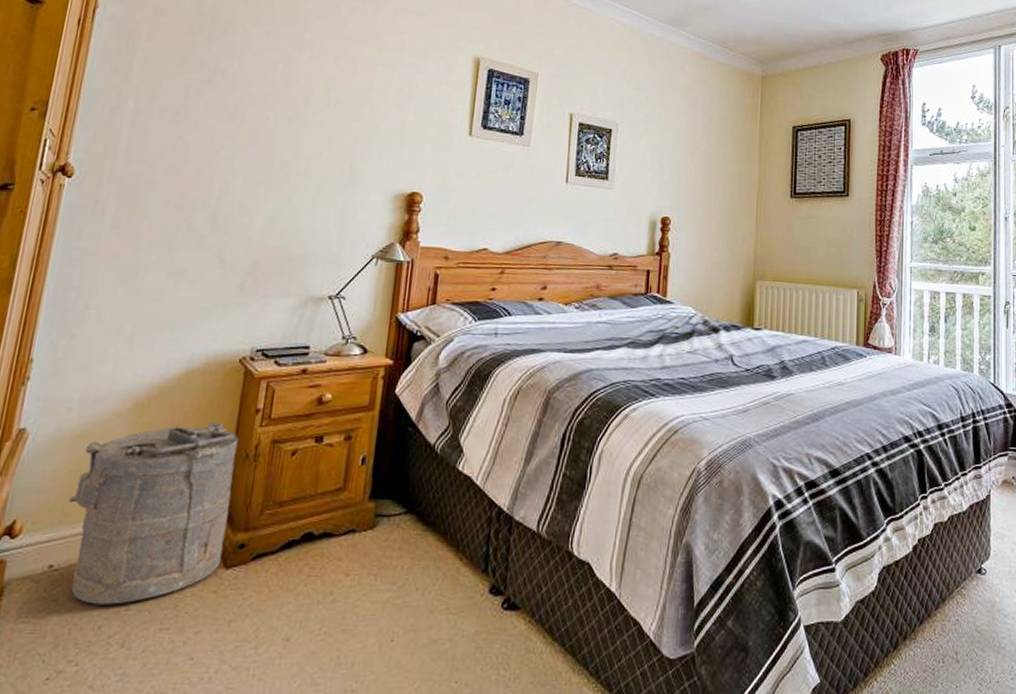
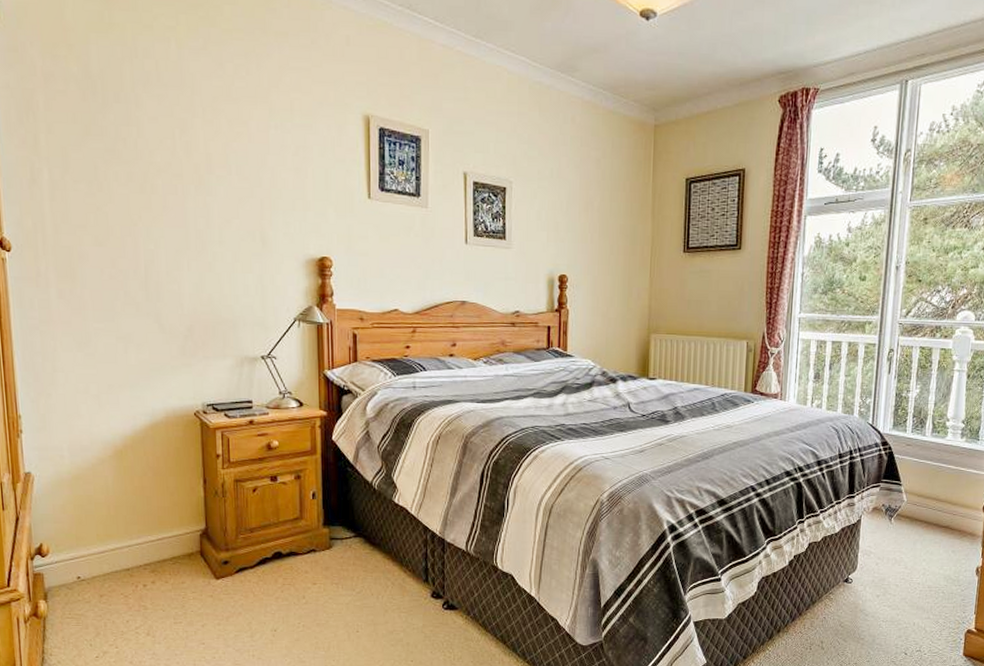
laundry hamper: present [69,422,239,605] -> none [80,466,212,606]

